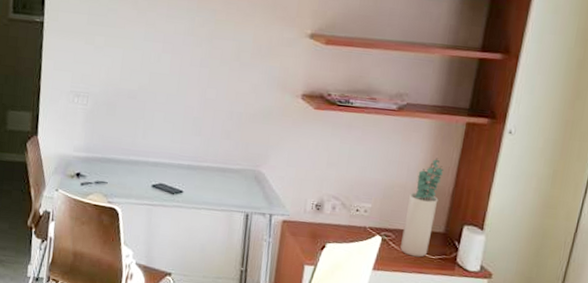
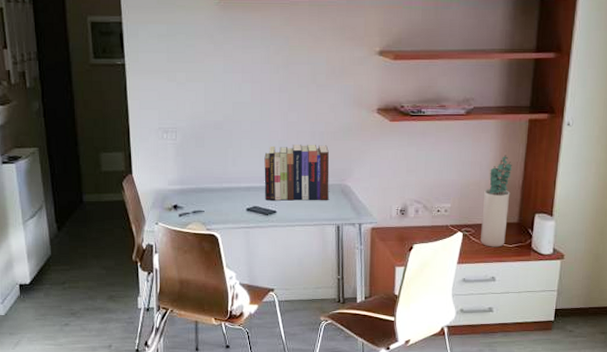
books: none [172,121,246,186] -> present [264,145,330,201]

